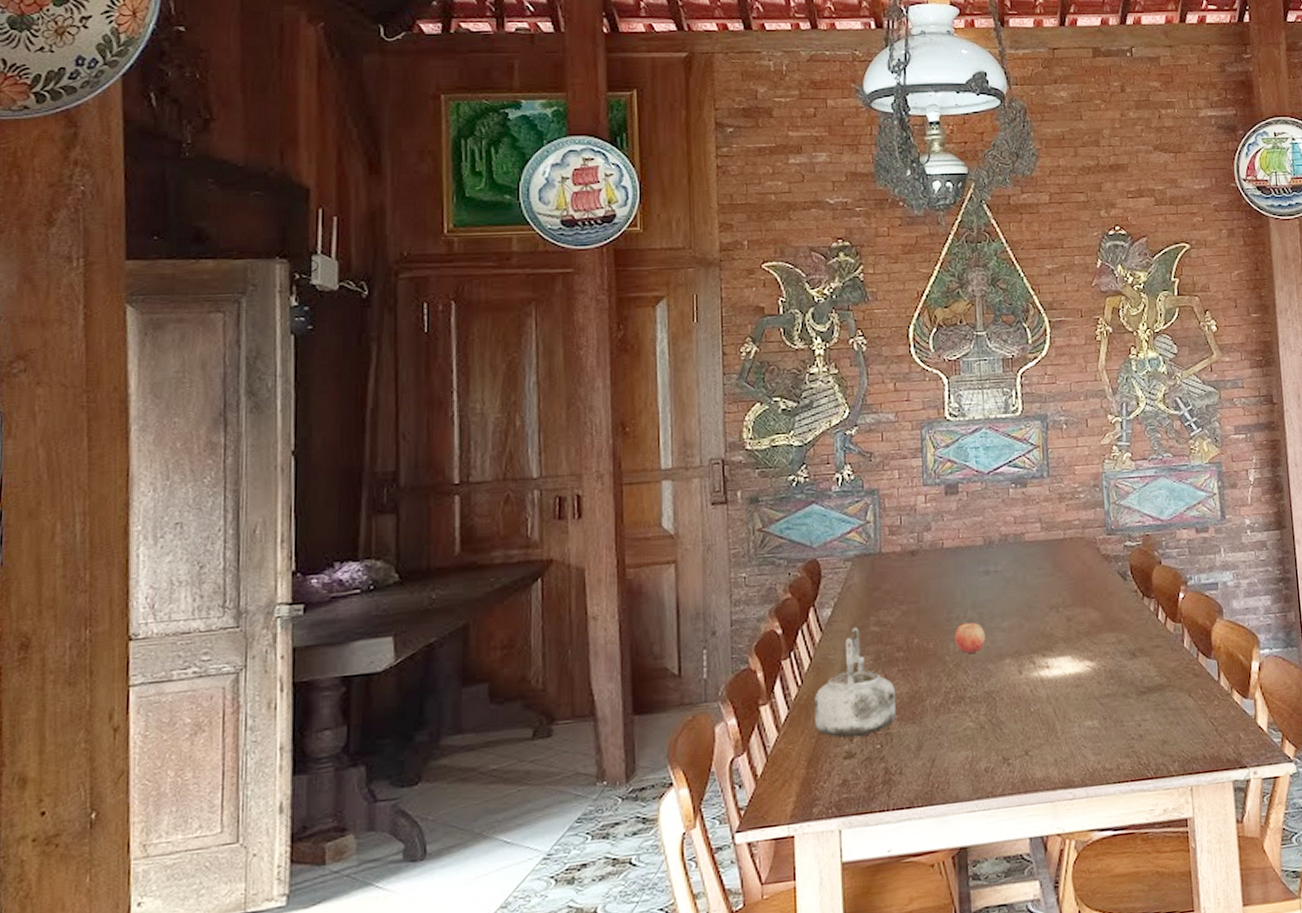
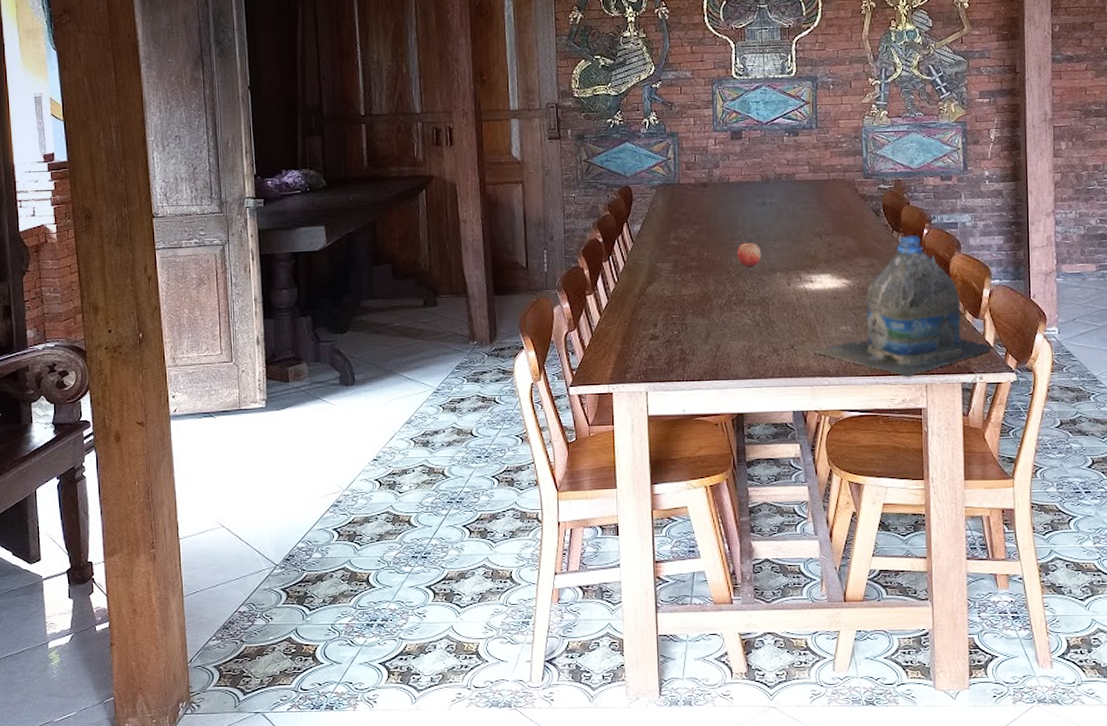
kettle: present [813,626,897,738] -> none [626,240,691,325]
water jug: none [1053,600,1268,780] -> present [813,235,994,377]

